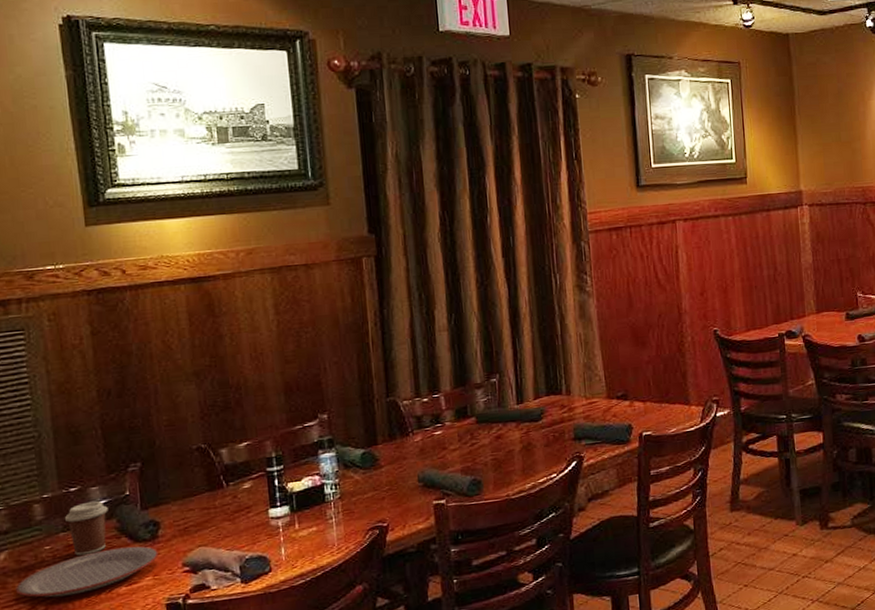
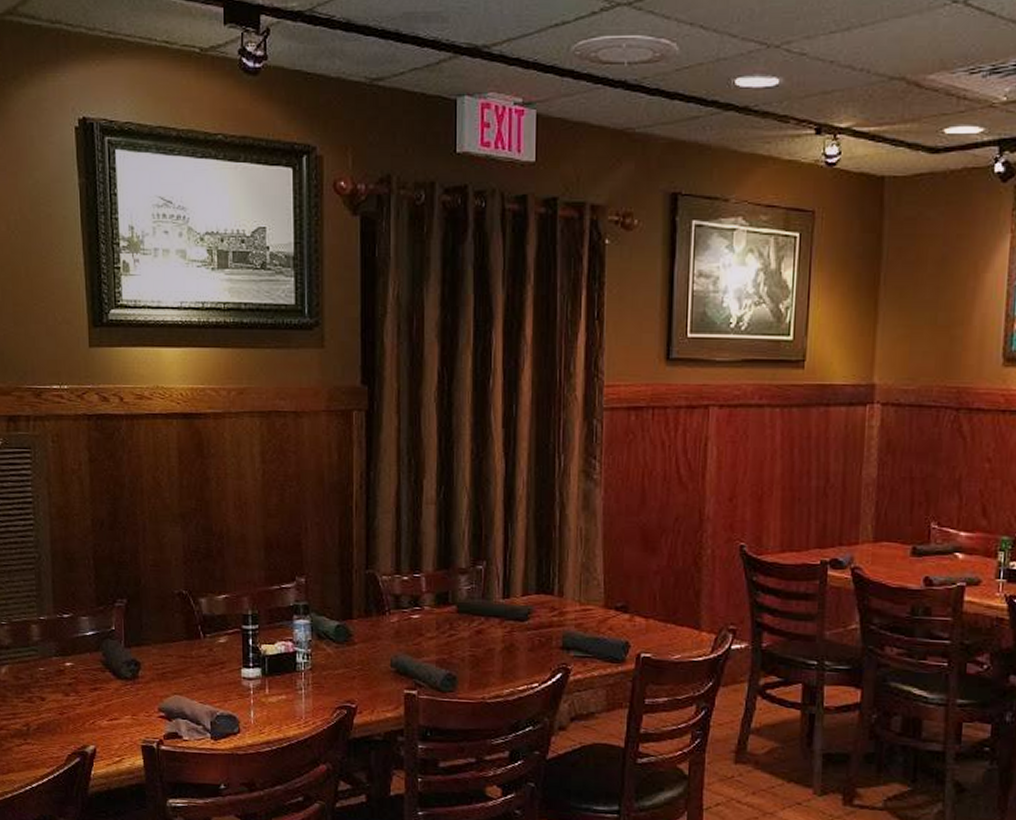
plate: present [16,546,159,598] -> none [14,680,138,720]
coffee cup: present [64,500,108,556] -> none [57,630,96,683]

